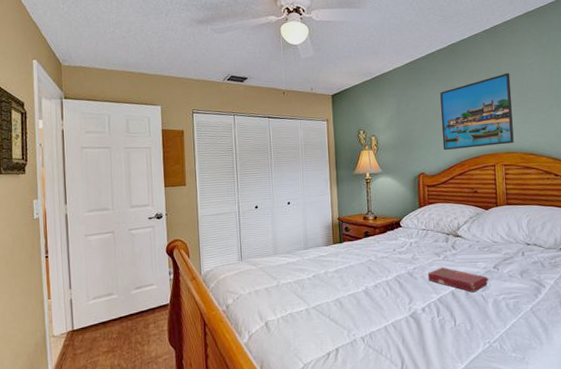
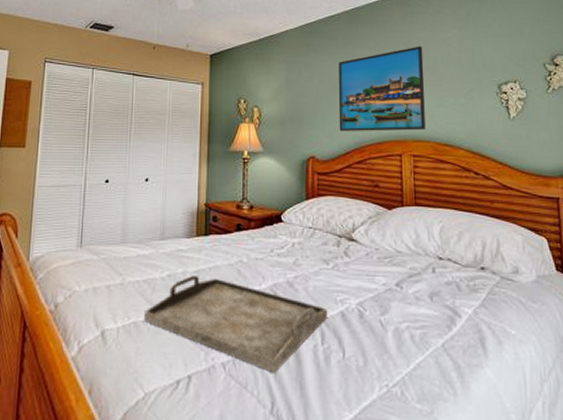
serving tray: none [297,273,442,341] -> present [143,274,328,372]
book: present [428,267,489,293] -> none [312,279,389,316]

